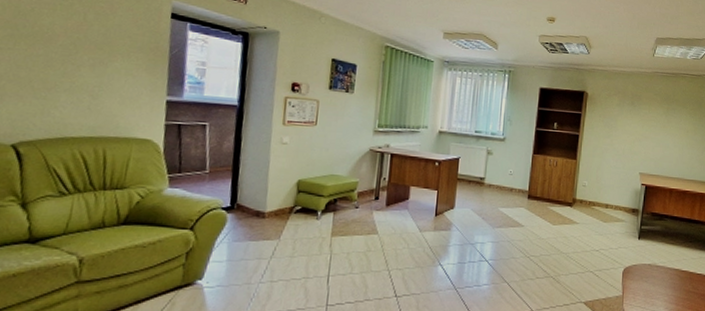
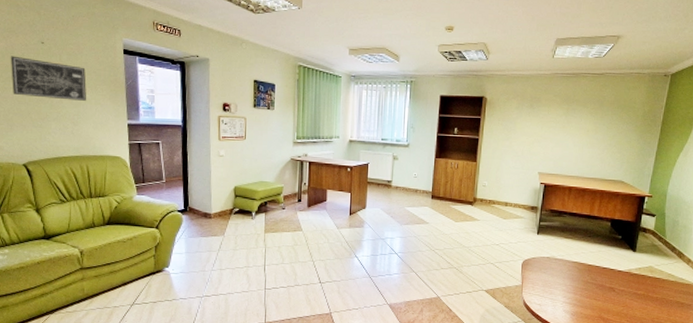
wall art: none [10,9,118,70] -> present [10,56,86,101]

